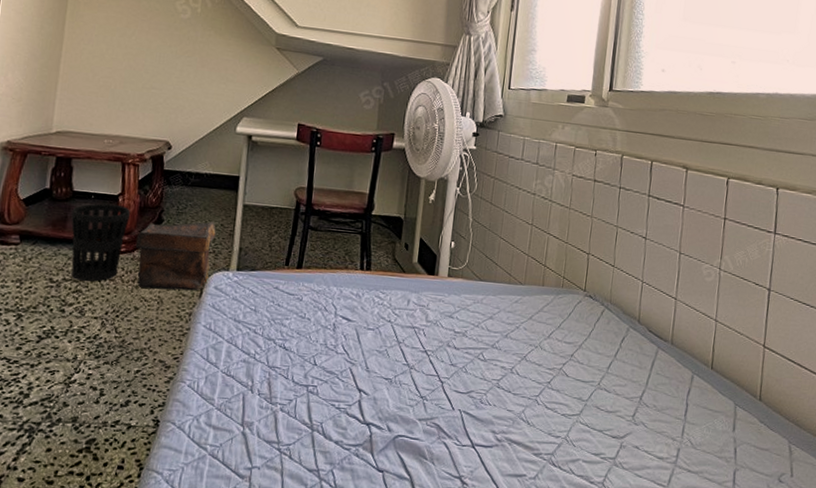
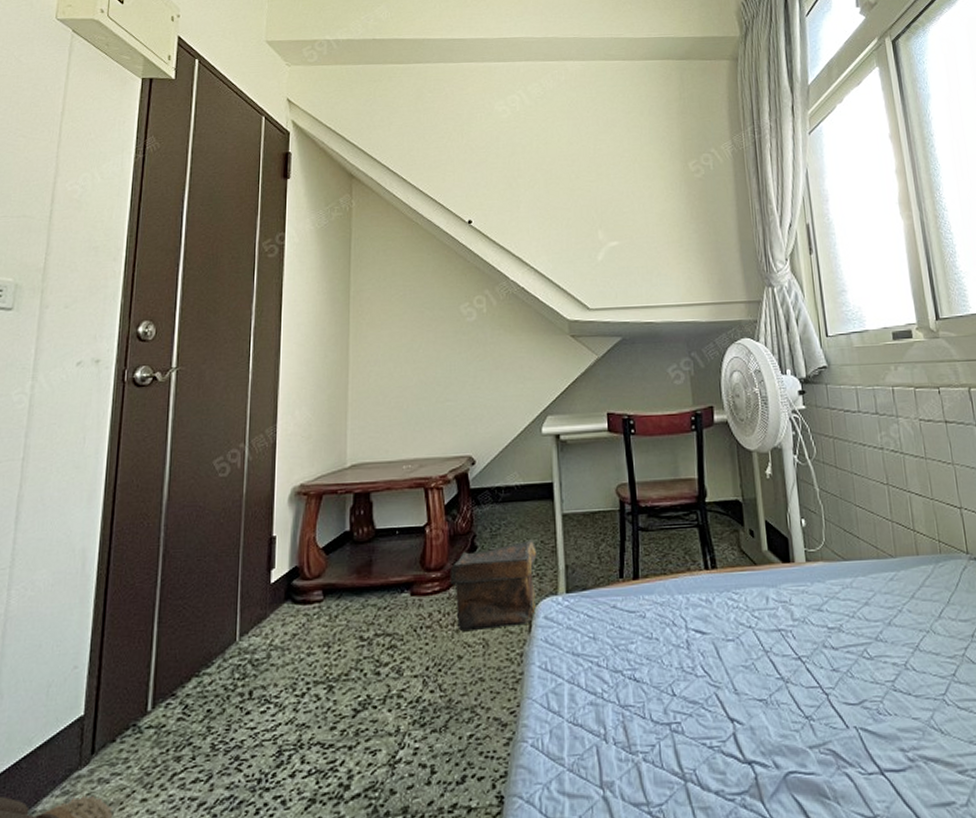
wastebasket: present [71,203,131,282] -> none [376,536,441,633]

